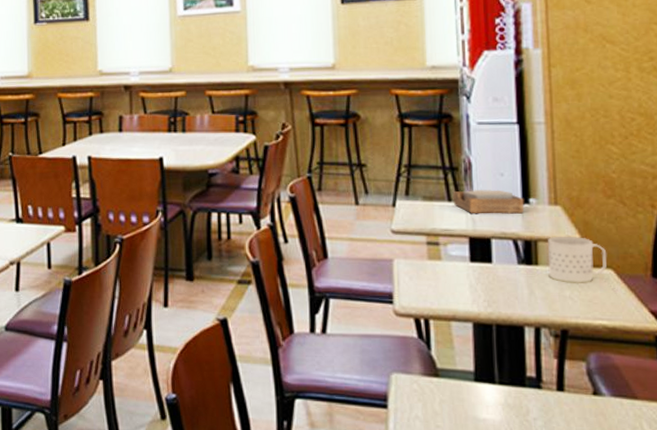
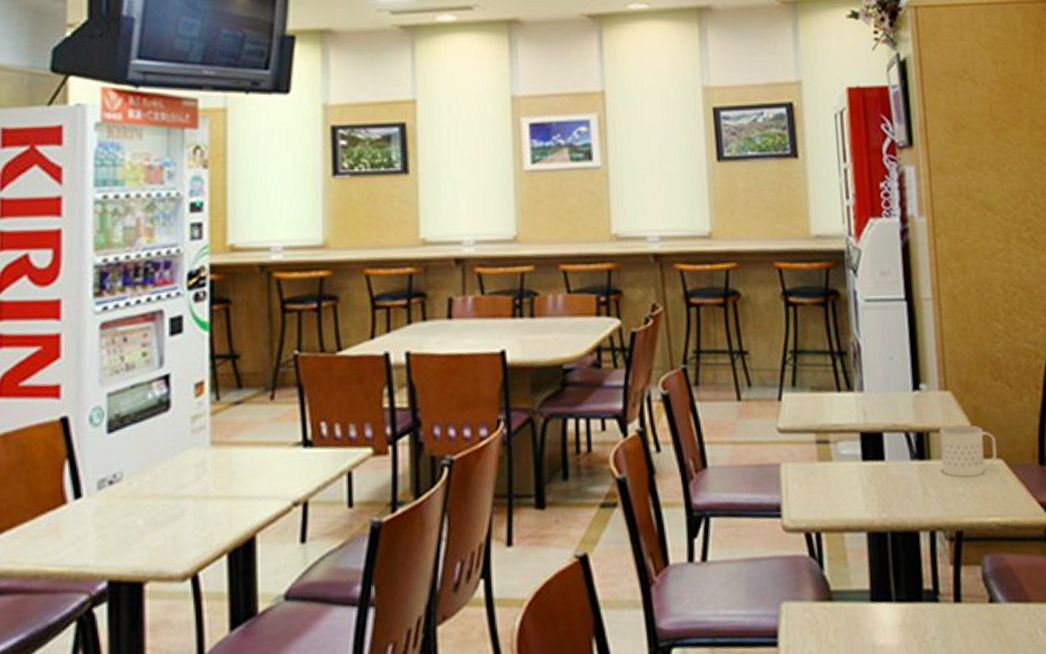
napkin holder: present [452,189,525,214] -> none [842,375,915,405]

